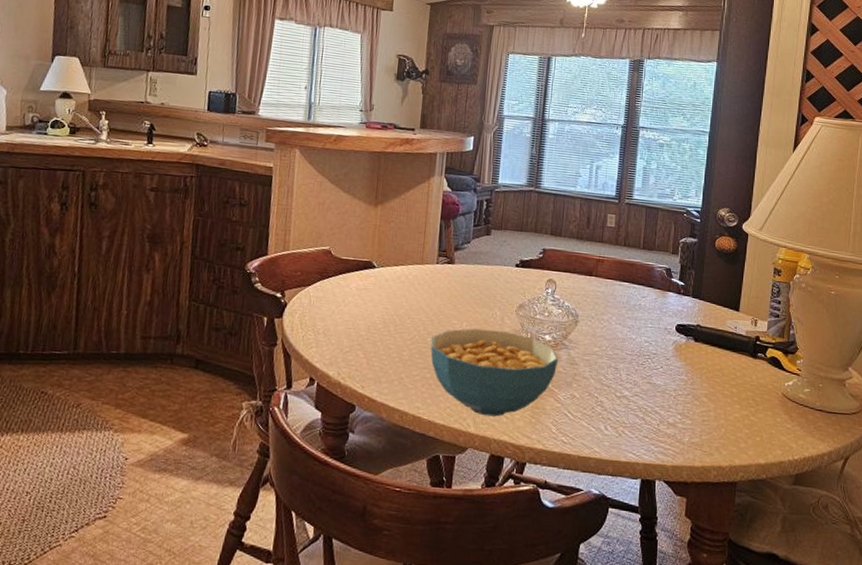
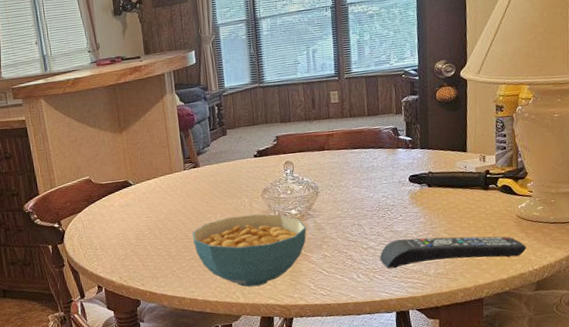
remote control: none [632,394,789,441] -> present [380,236,527,269]

